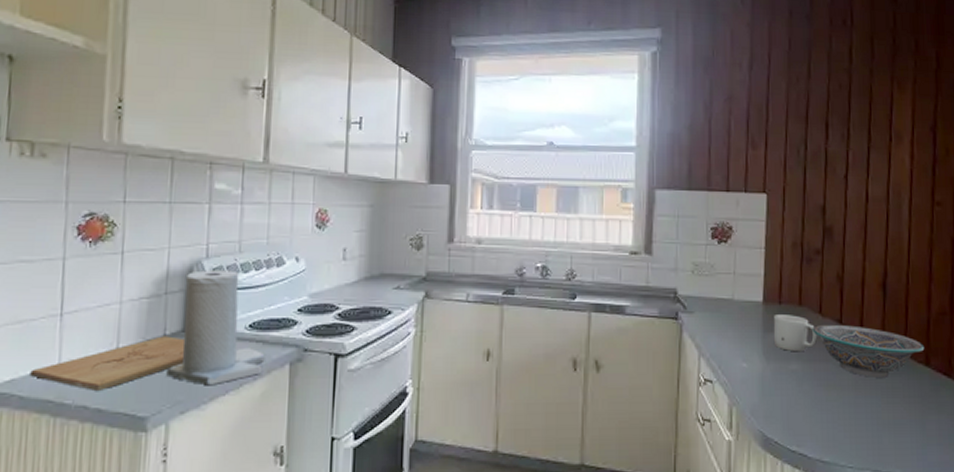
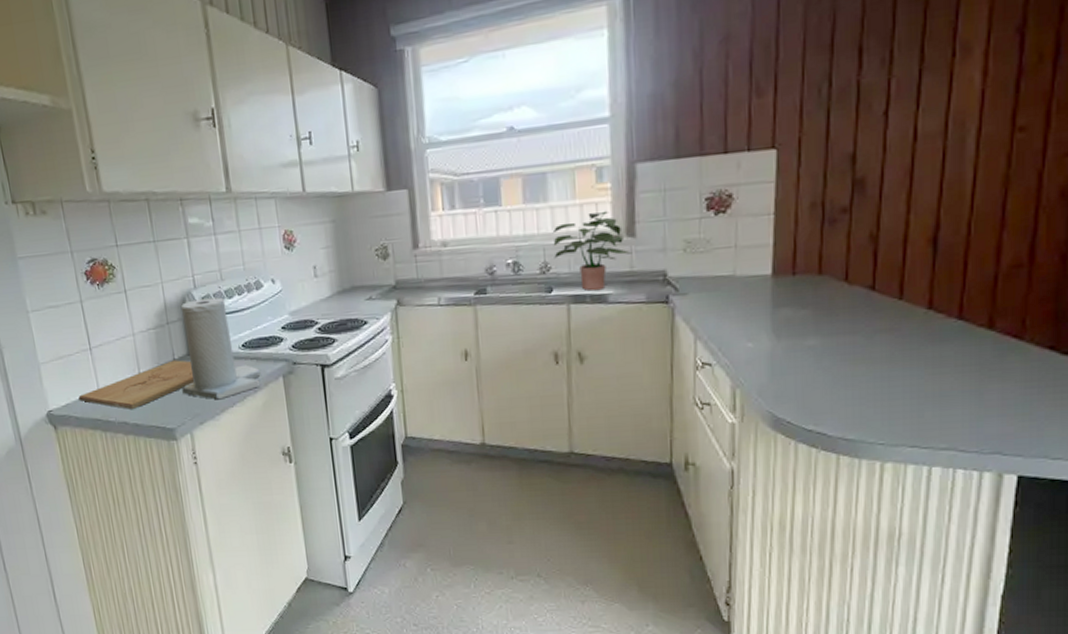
potted plant: none [580,228,649,302] -> present [552,210,633,292]
mug: present [773,315,818,352] -> none [785,285,843,327]
bowl: present [812,324,925,378] -> none [835,290,988,348]

